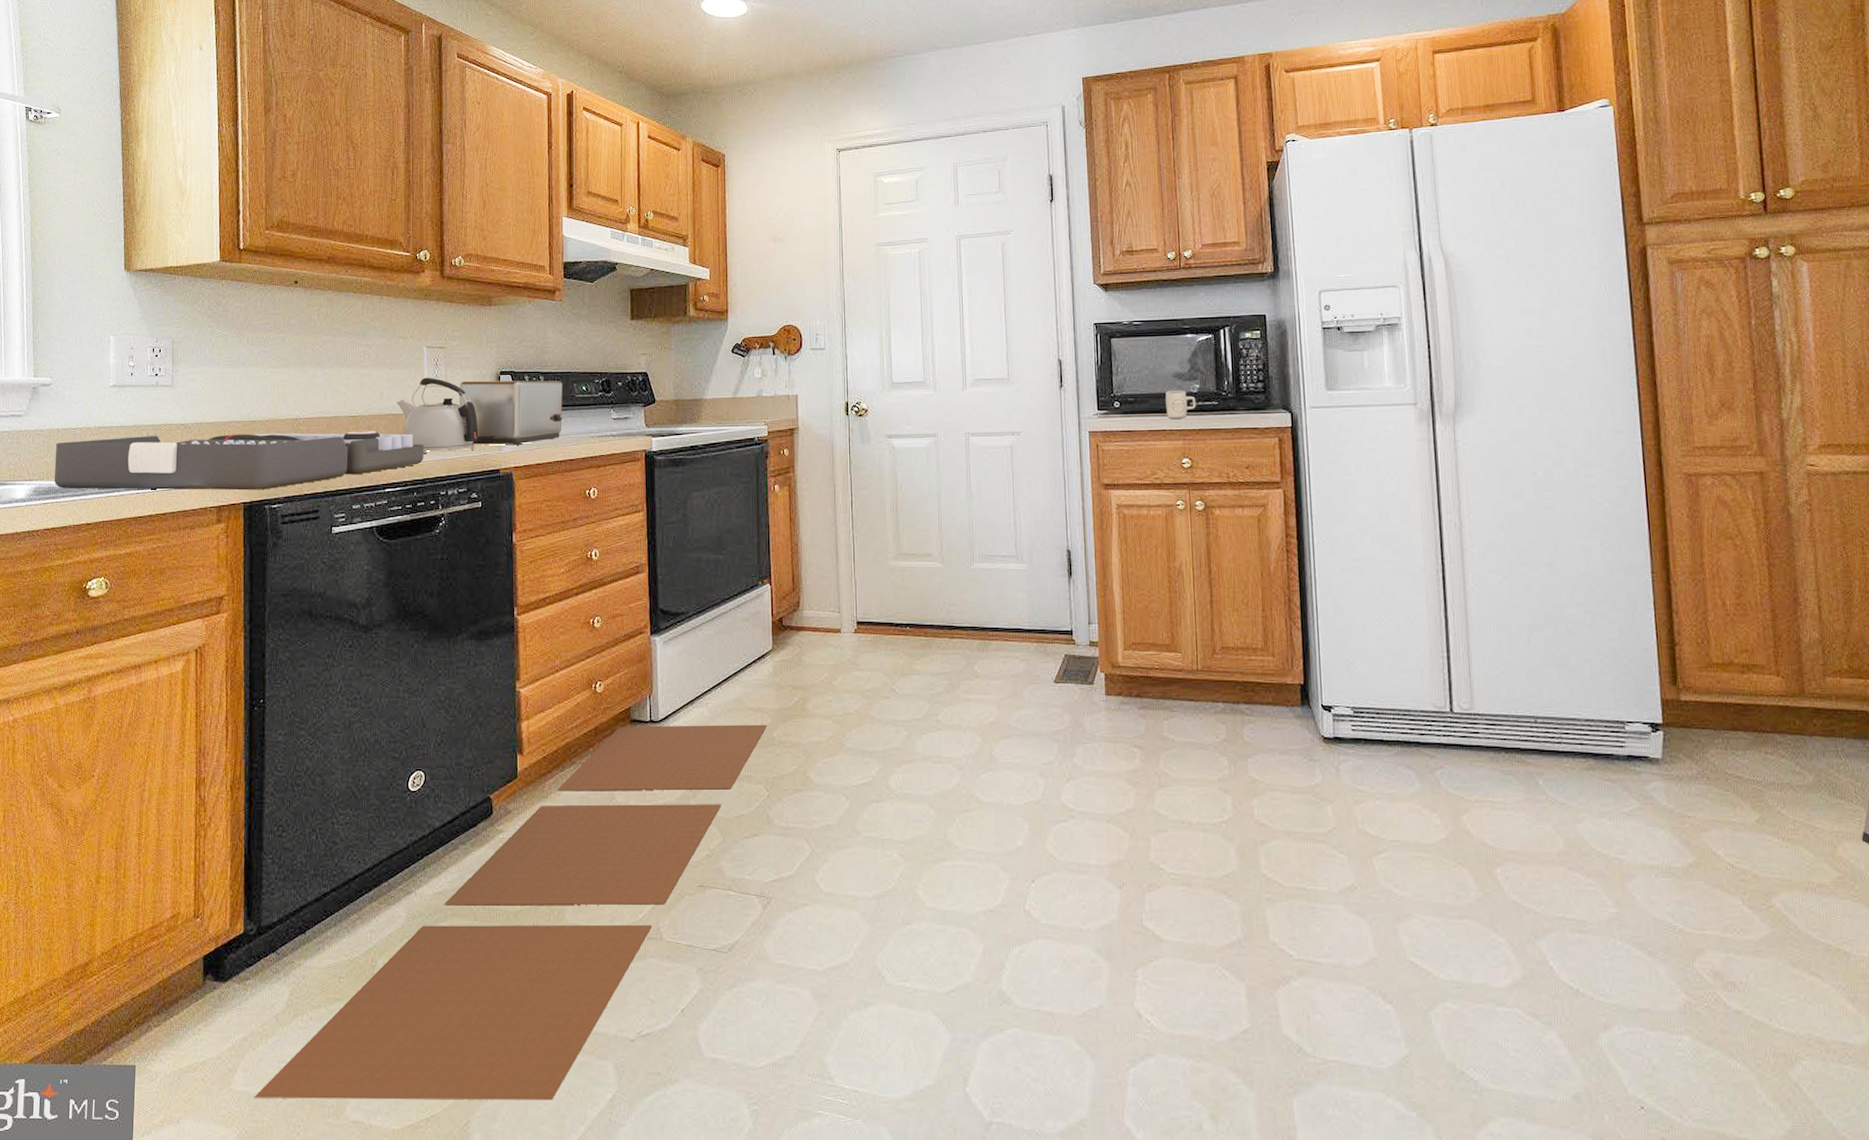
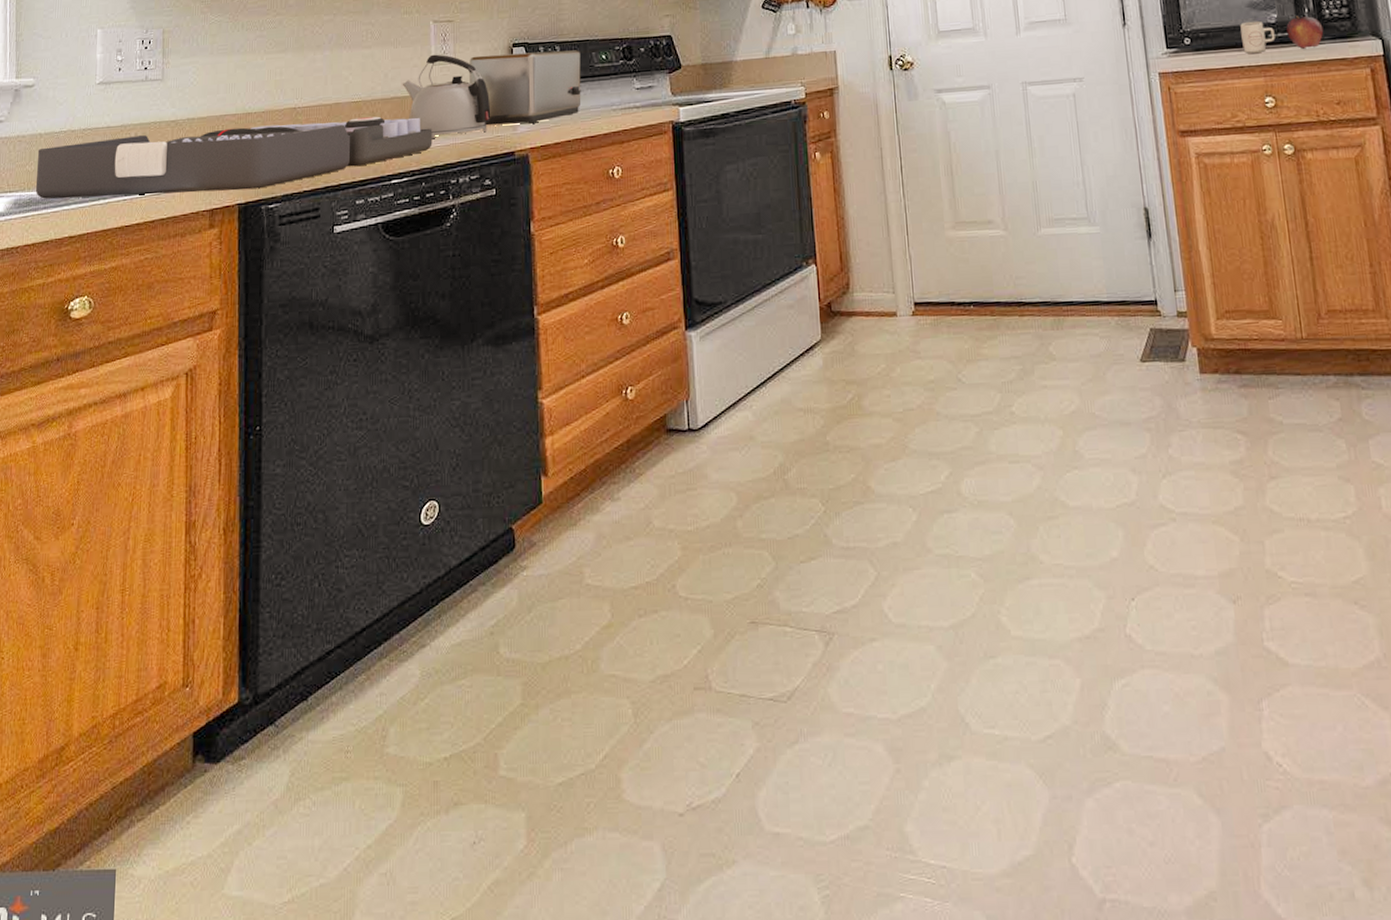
door mat: present [254,724,767,1101] -> none [250,427,819,904]
fruit: none [1206,387,1240,417] -> present [1285,16,1324,49]

